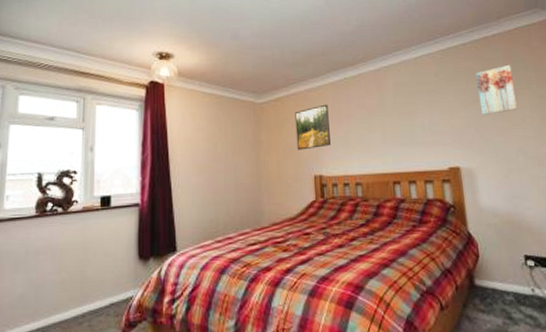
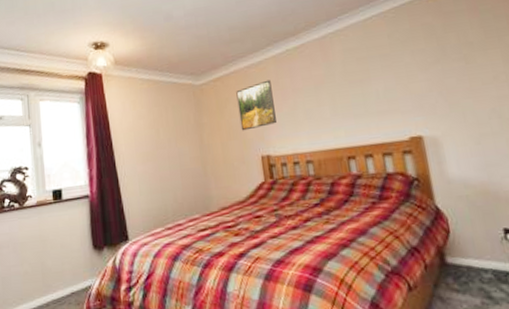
wall art: present [476,64,518,115] -> none [435,15,489,76]

